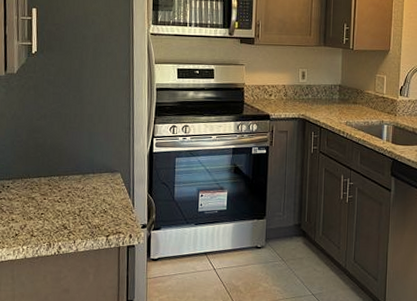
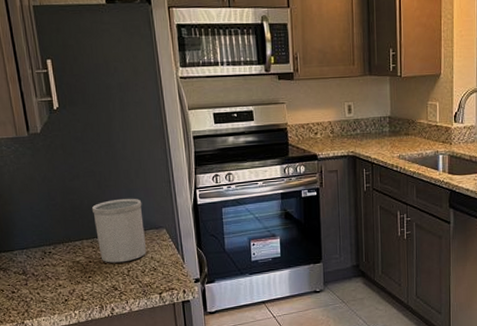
utensil holder: none [53,140,101,202] -> present [91,198,146,263]

